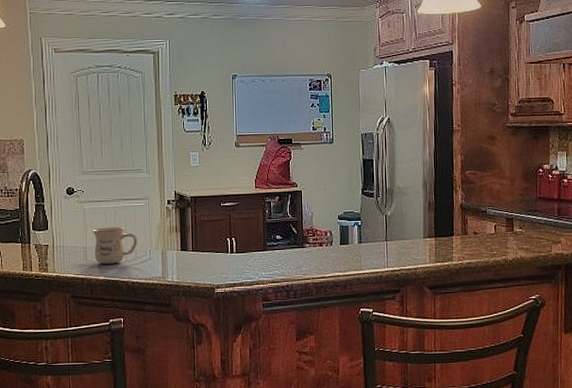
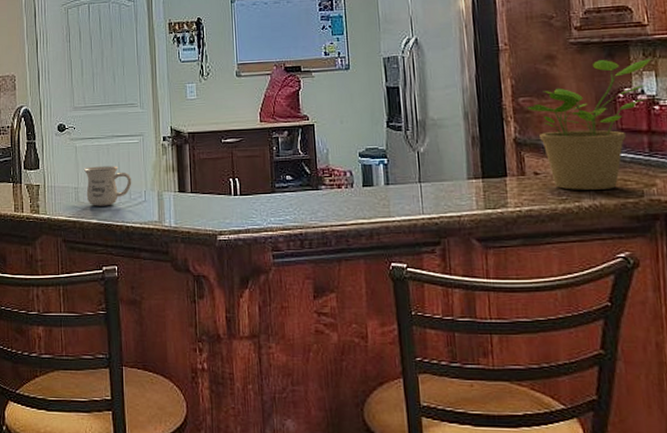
potted plant: none [472,140,565,246] -> present [527,58,652,190]

